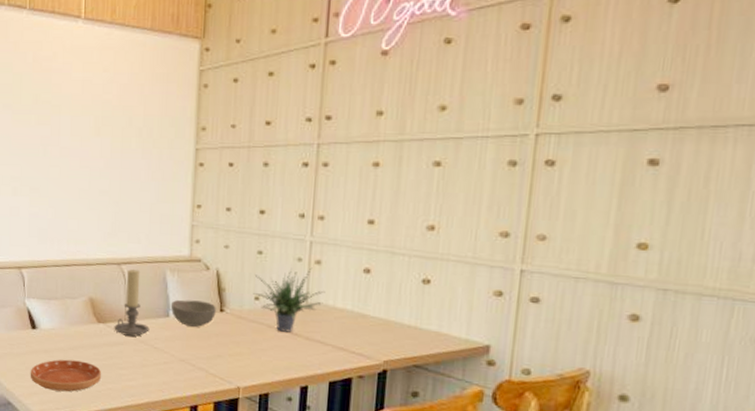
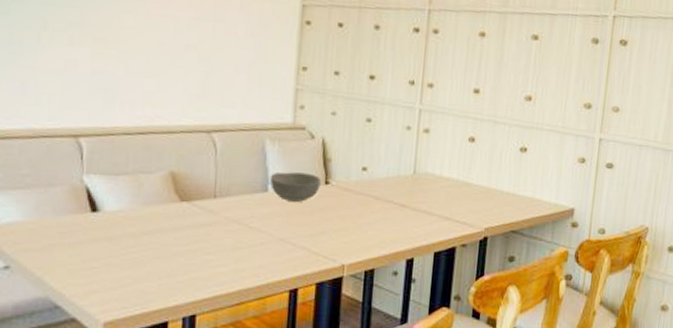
saucer: present [30,359,102,392] -> none [87,247,184,287]
candle holder: present [114,269,150,337] -> none [201,138,244,216]
potted plant: present [253,267,326,333] -> none [361,136,433,204]

